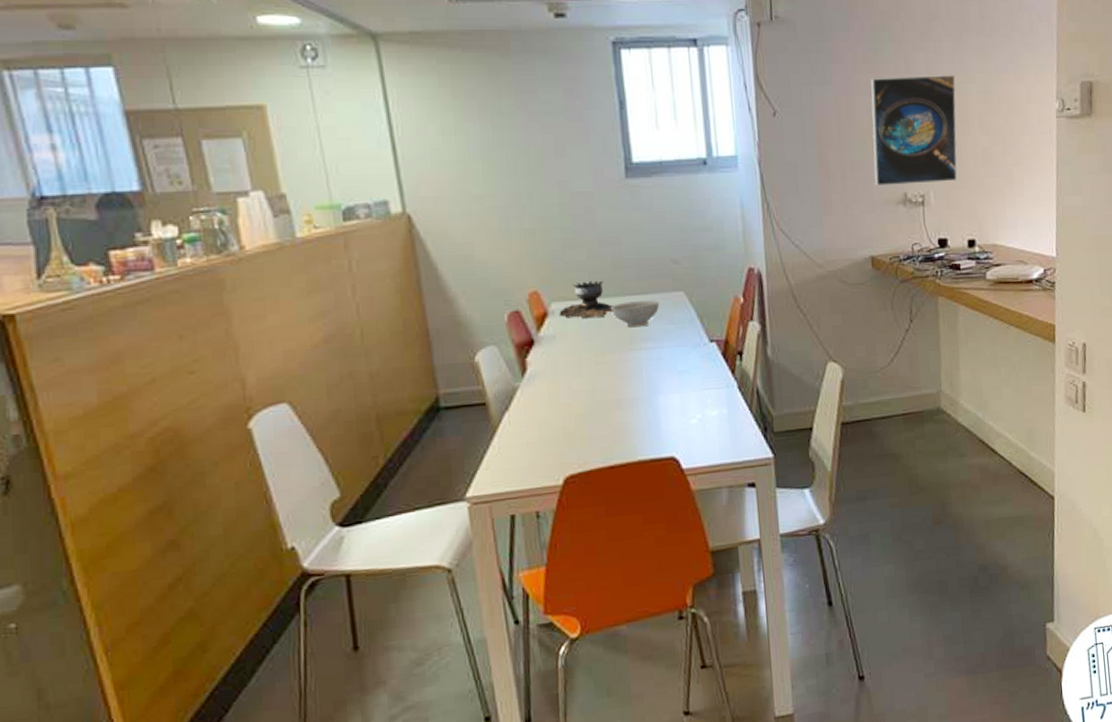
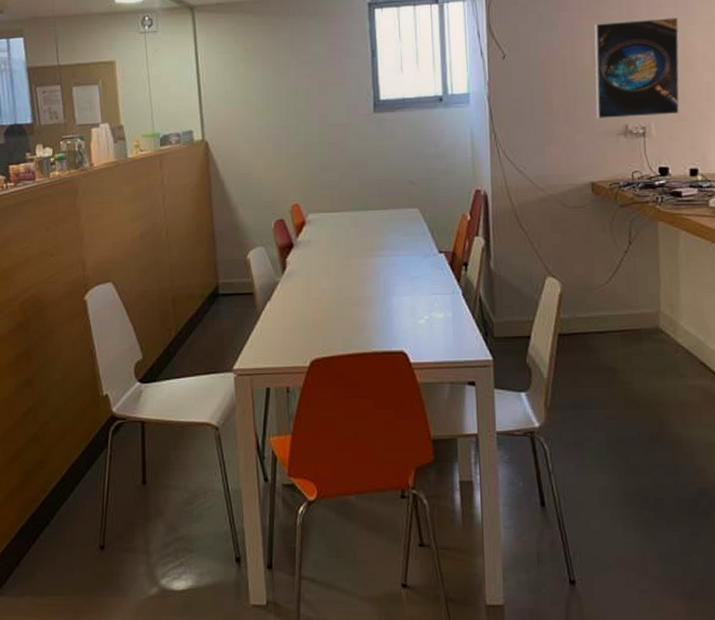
brazier: present [559,280,613,319] -> none [314,197,358,228]
decorative bowl: present [610,300,660,328] -> none [356,215,397,237]

